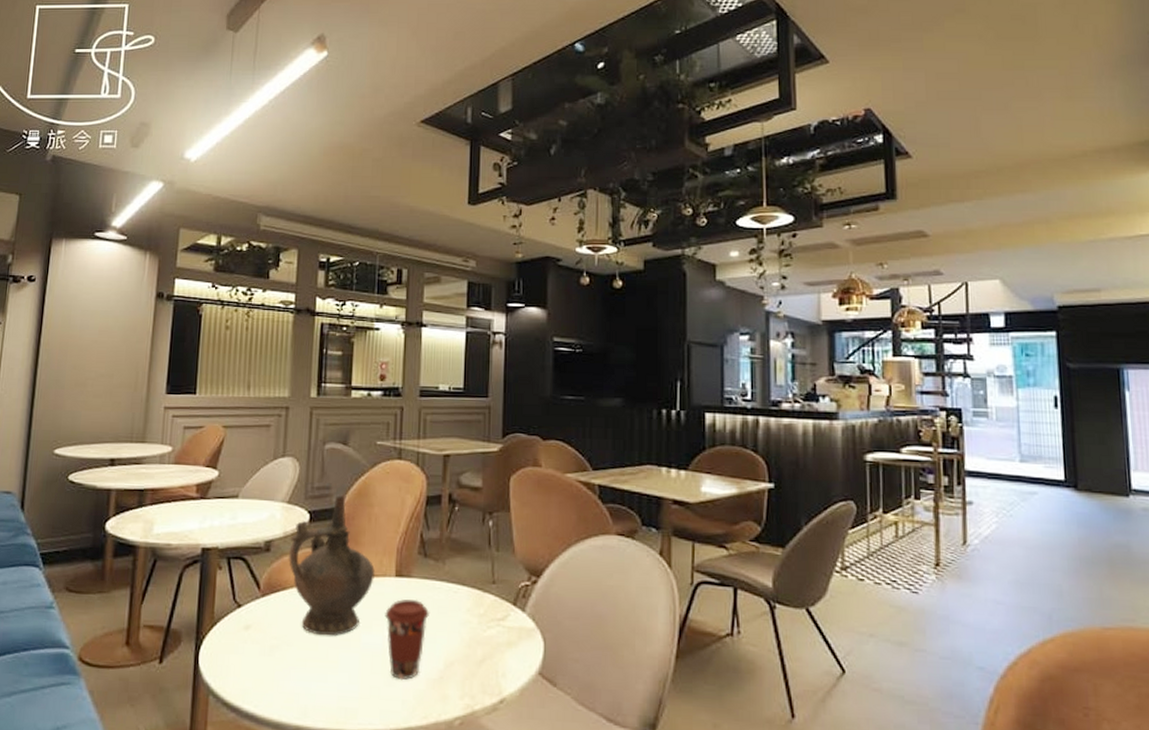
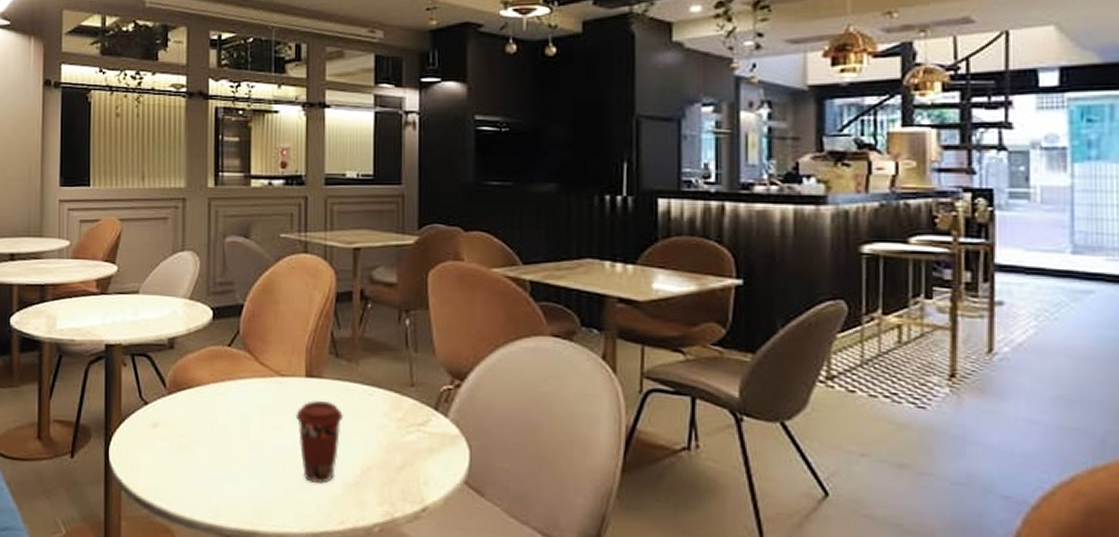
ceremonial vessel: present [289,495,376,637] -> none [193,291,285,437]

